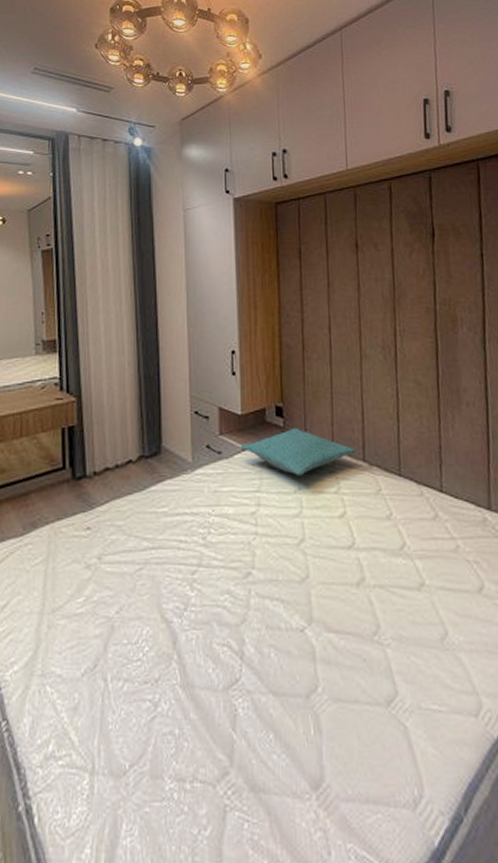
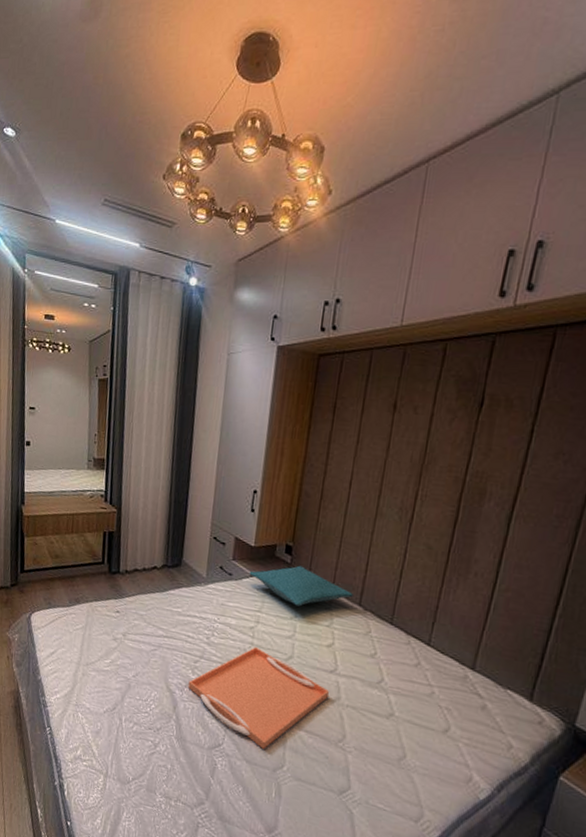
serving tray: none [188,537,353,670] -> present [188,647,330,749]

